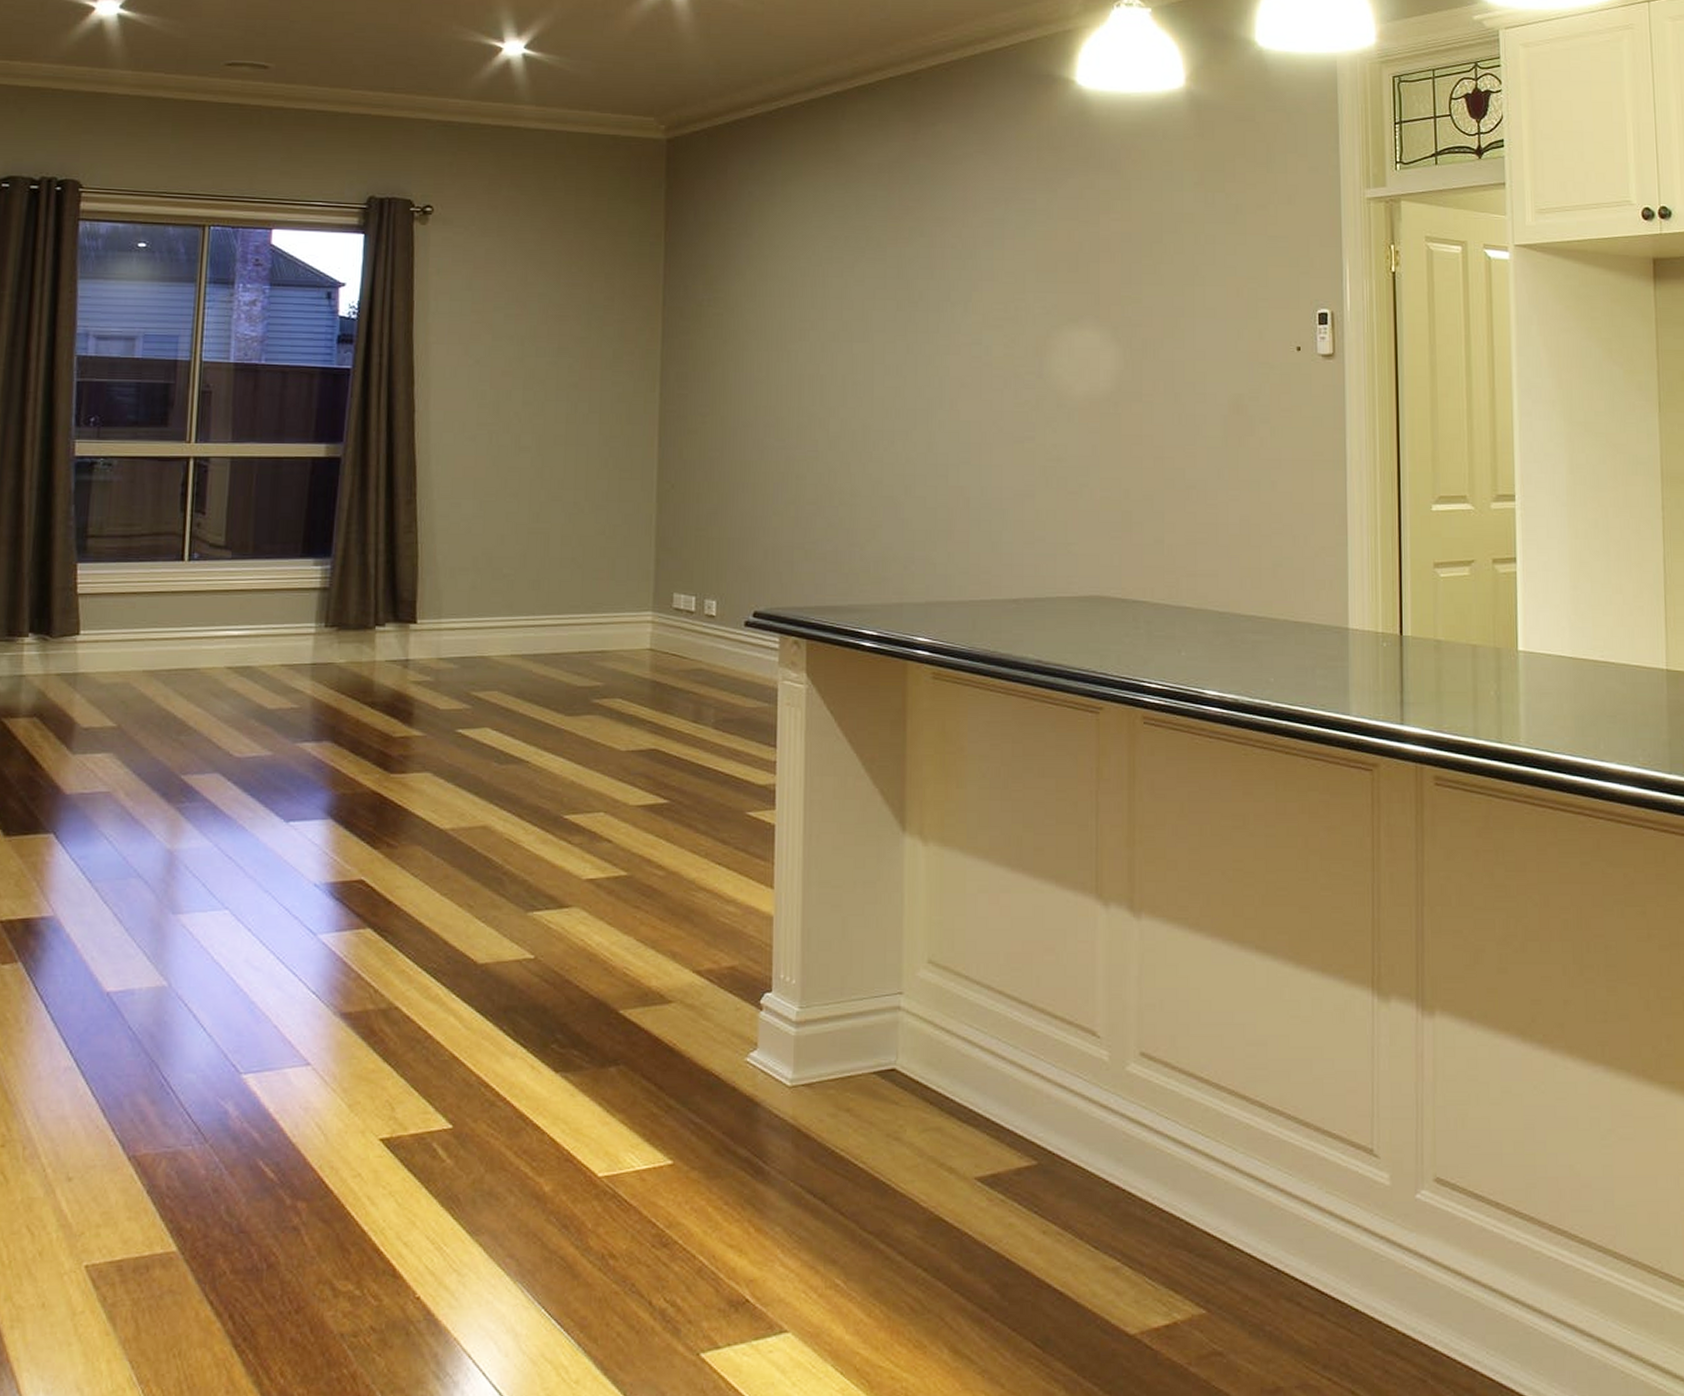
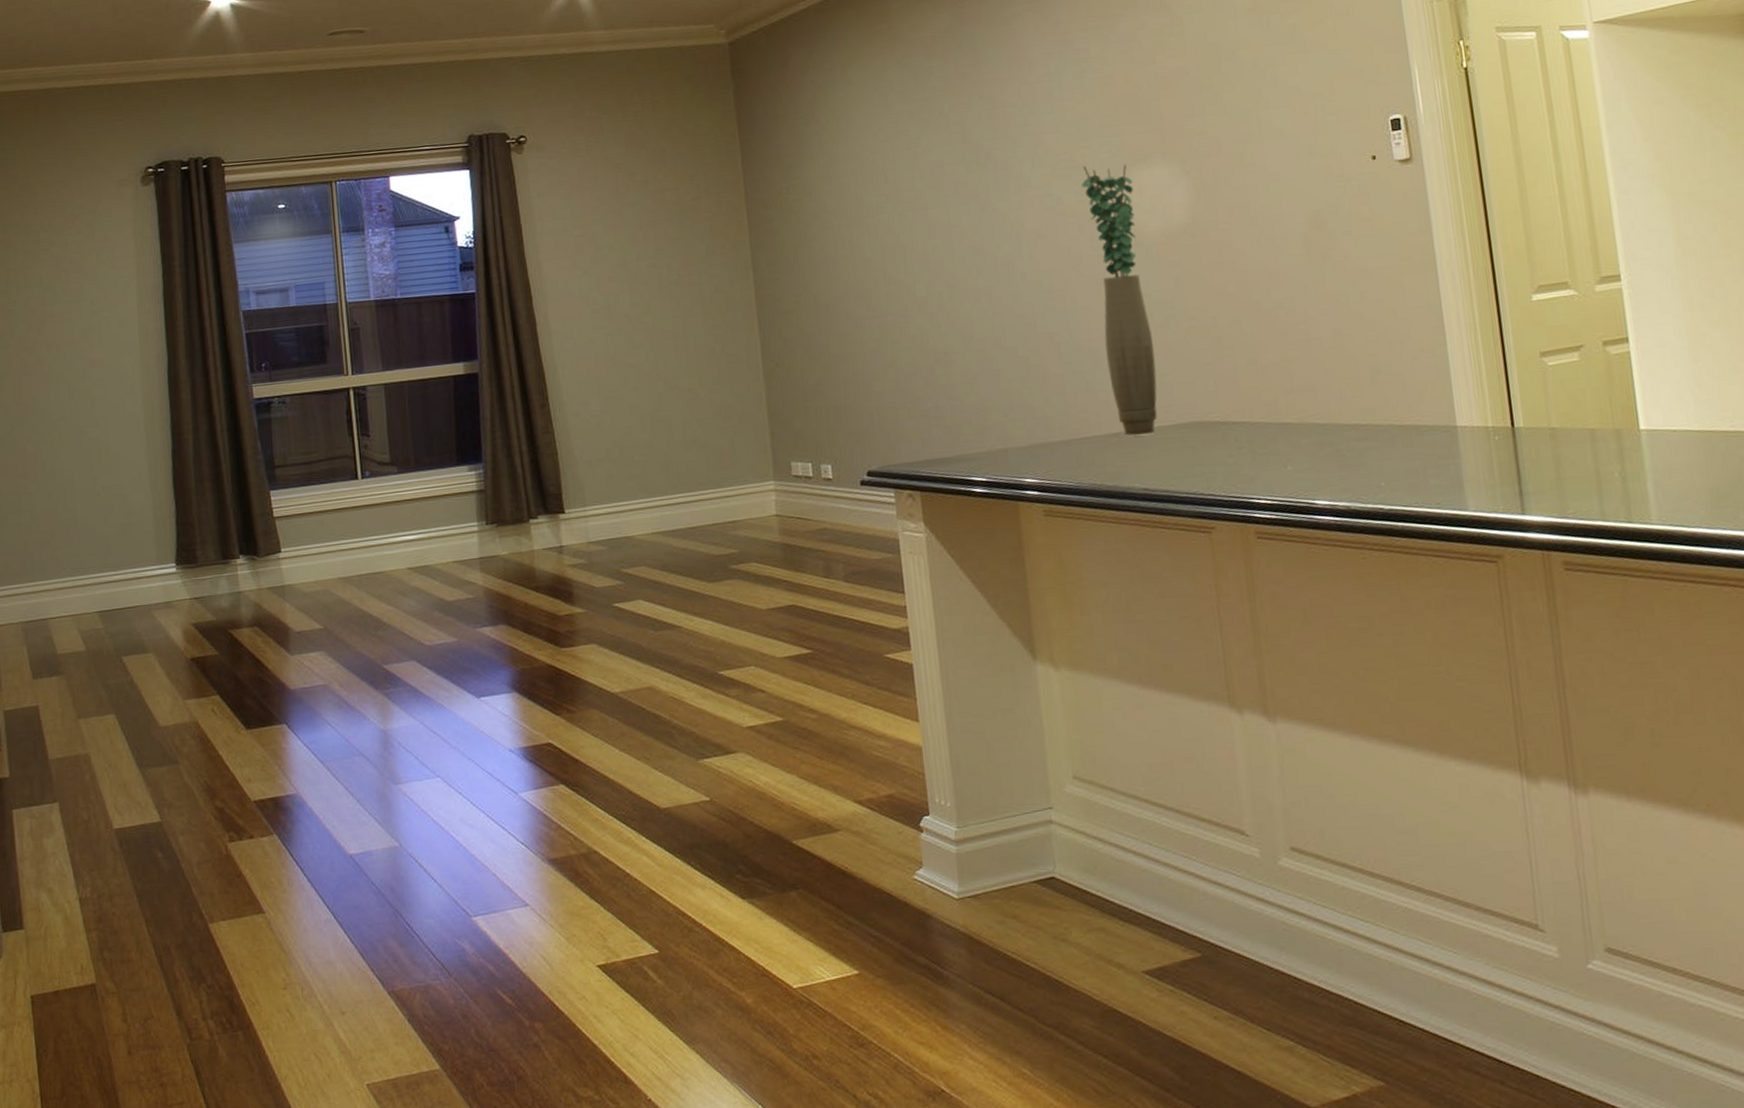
vase: none [1012,319,1065,603] -> present [1081,164,1157,436]

